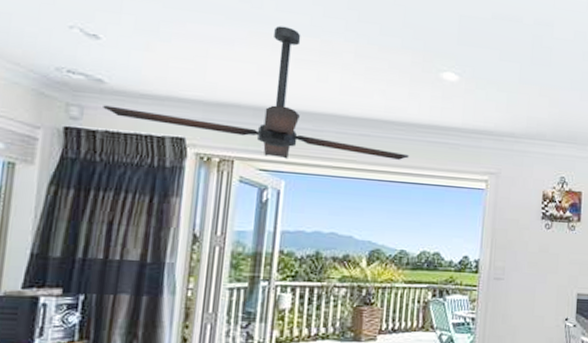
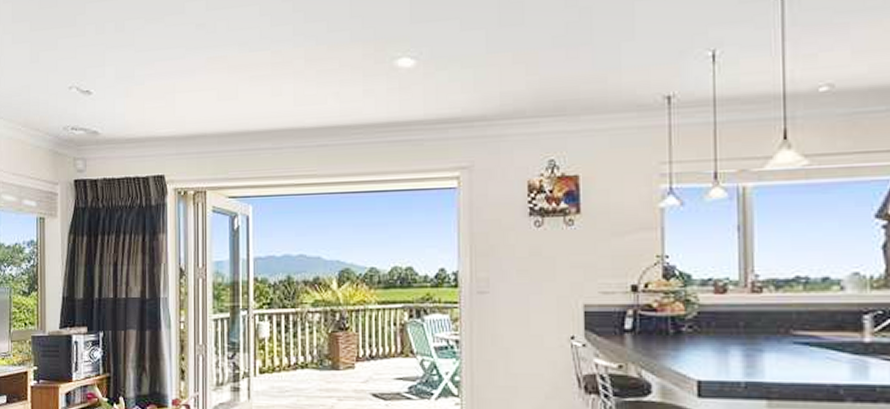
ceiling fan: present [103,25,409,160] -> none [100,45,369,183]

